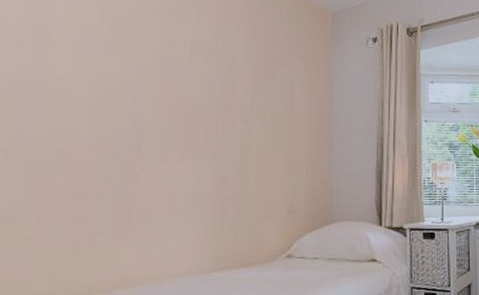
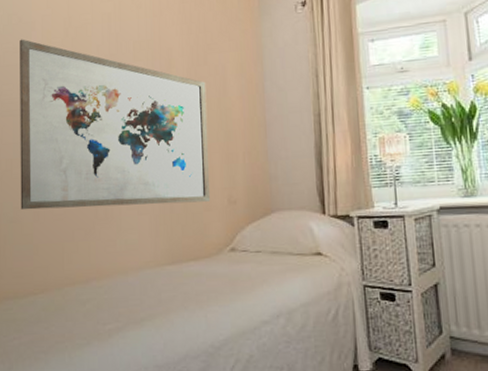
wall art: none [17,13,272,210] -> present [20,39,211,210]

